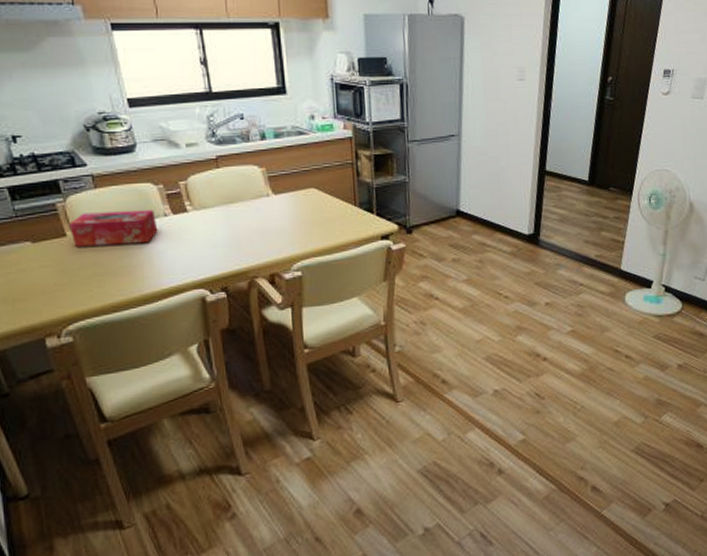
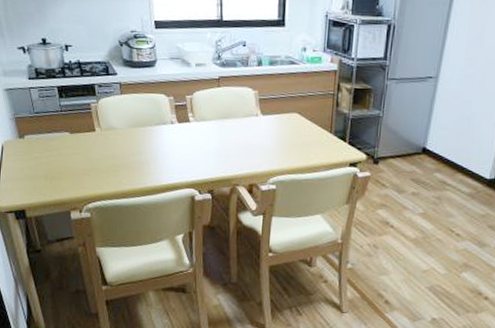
tissue box: present [69,210,158,247] -> none [98,114,165,145]

